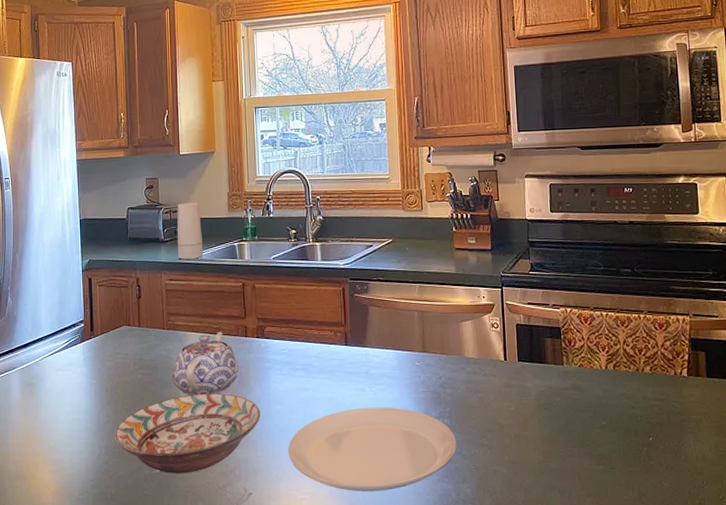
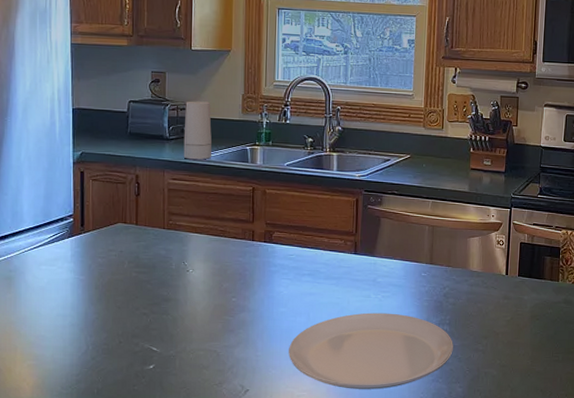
decorative bowl: present [114,393,261,473] -> none [103,294,263,370]
teapot: present [171,331,239,395] -> none [170,233,243,296]

